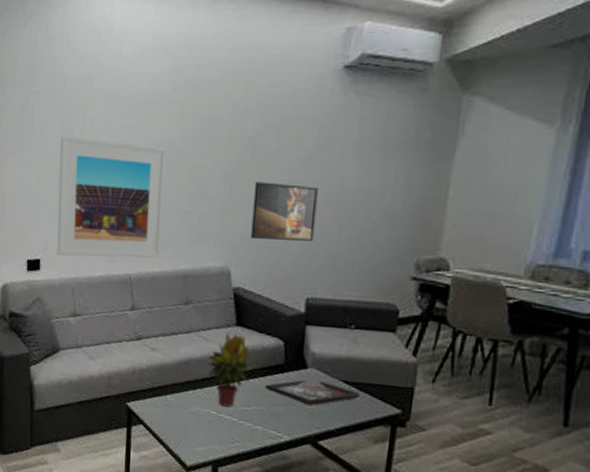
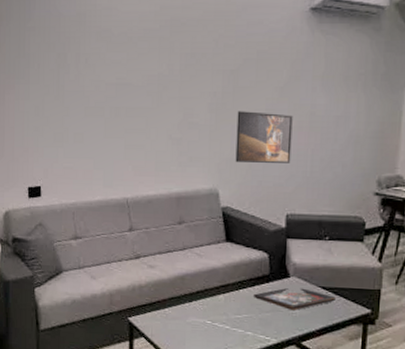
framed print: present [57,135,166,258] -> none [56,69,156,183]
potted plant: present [207,333,252,407] -> none [201,249,241,316]

